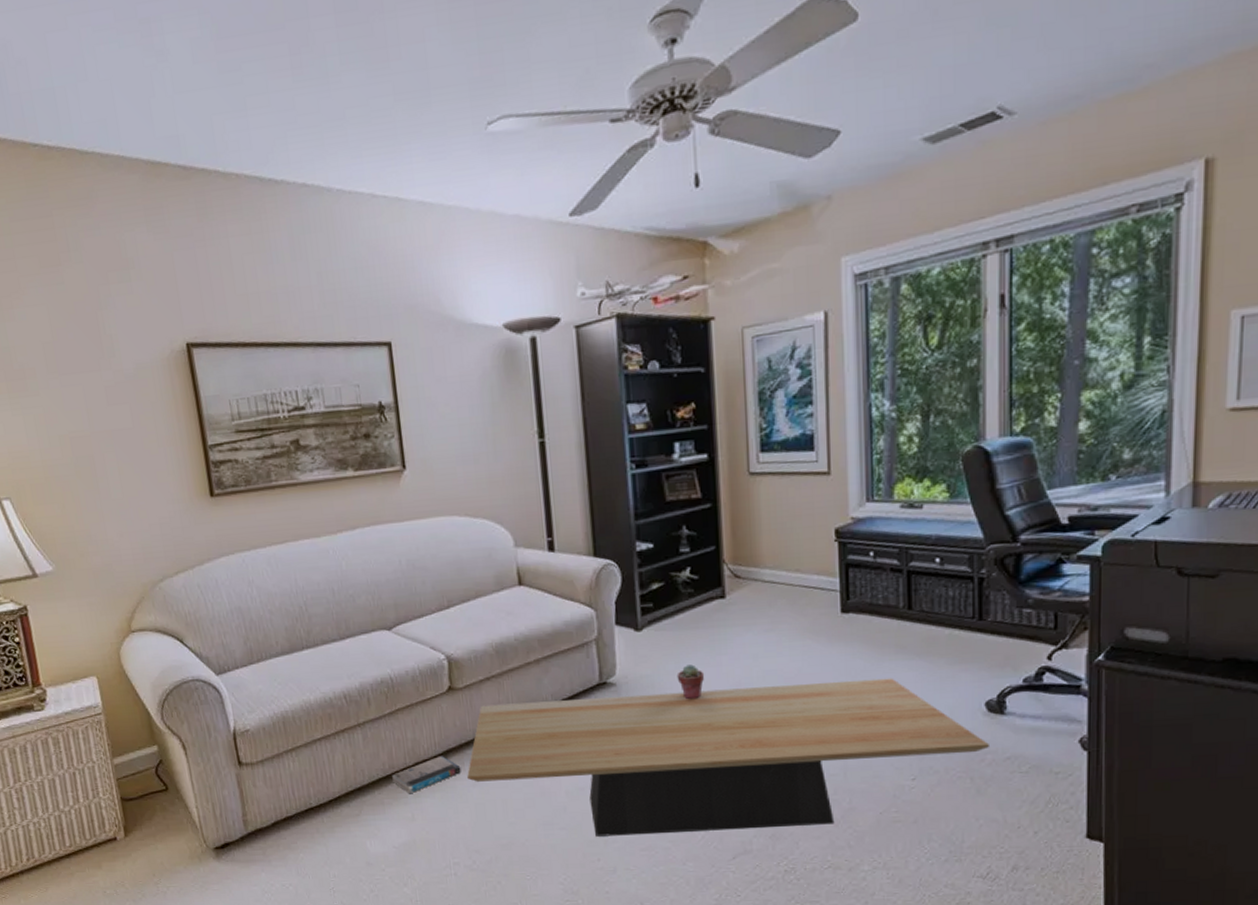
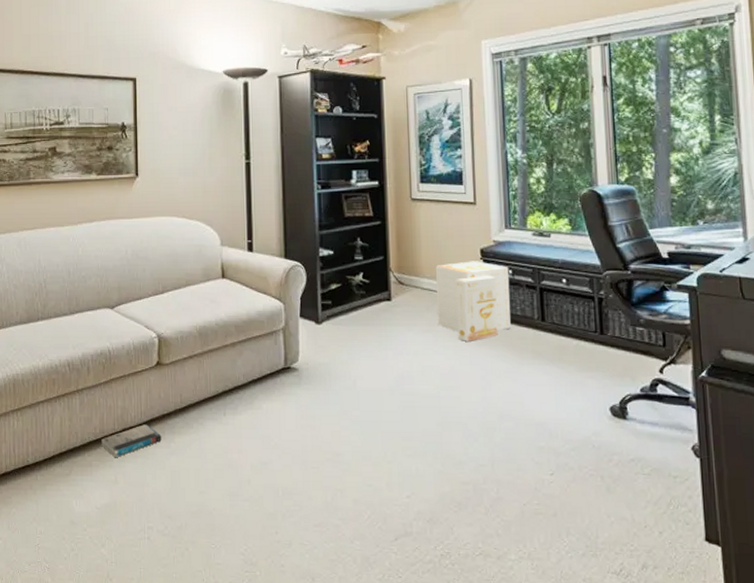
coffee table: present [467,678,991,837] -> none [166,379,617,512]
potted succulent: present [676,664,704,700] -> none [349,356,372,388]
product box: none [779,543,871,639] -> present [435,261,511,341]

